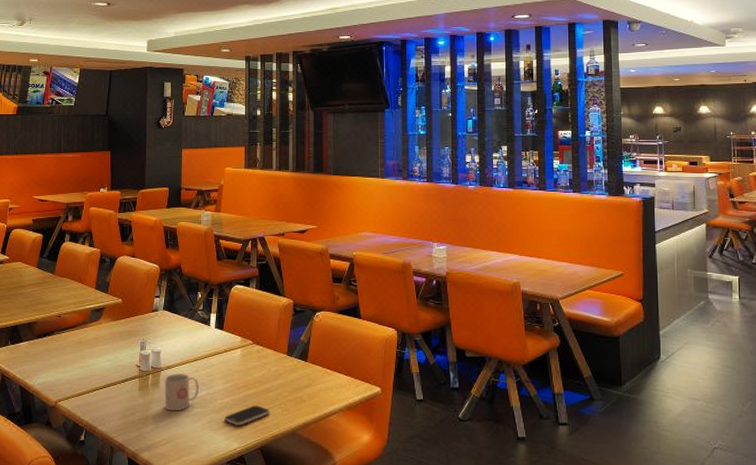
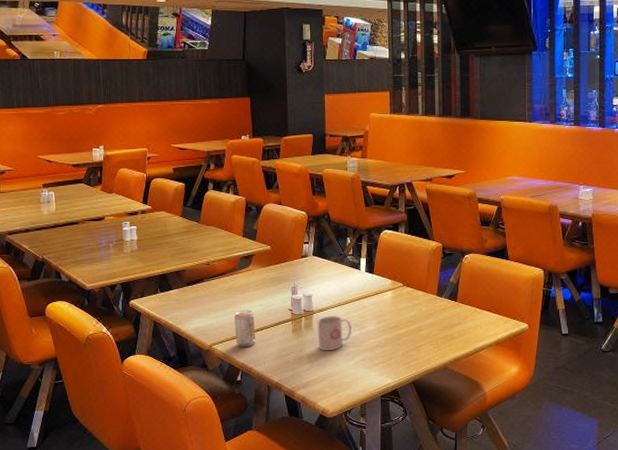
beverage can: none [81,365,102,405] -> present [234,310,256,348]
smartphone: present [224,405,271,426] -> none [377,343,422,362]

